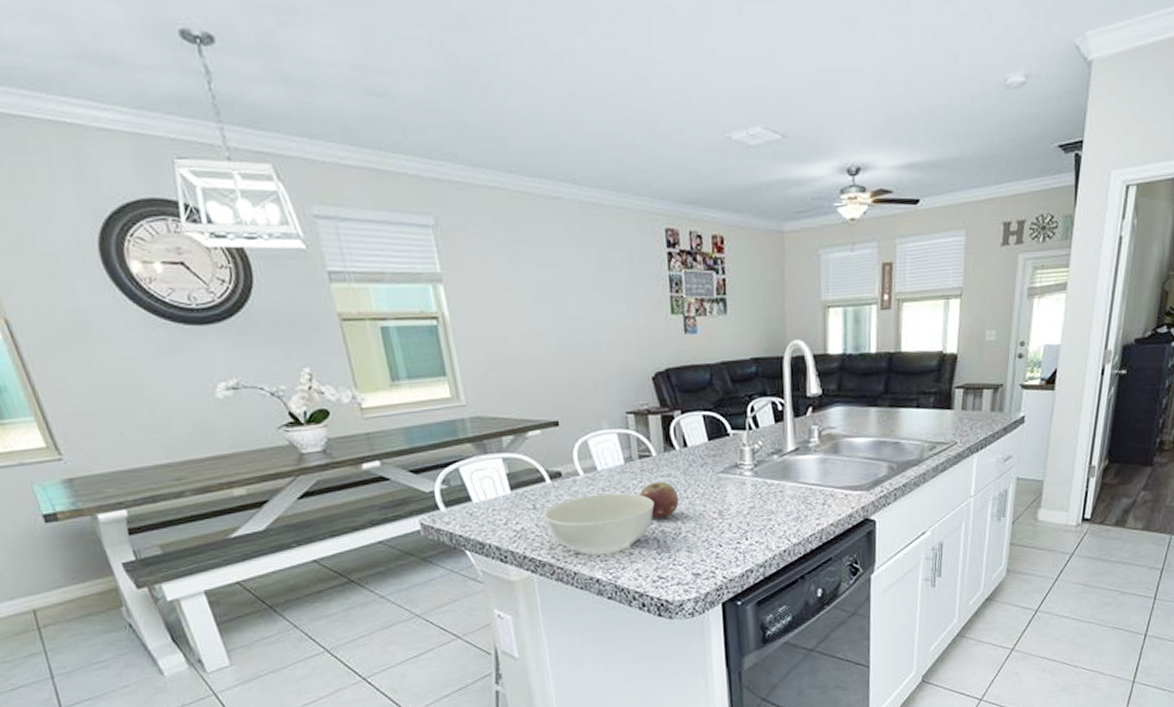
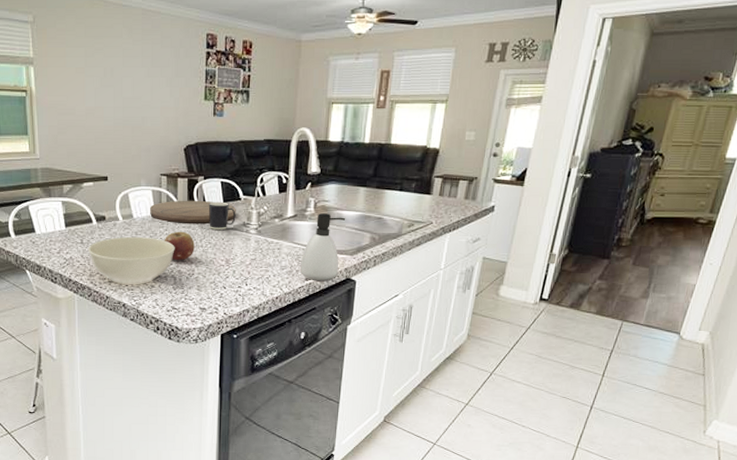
cutting board: none [617,440,725,472] -> present [150,200,236,223]
mug: none [689,439,726,476] -> present [208,201,236,231]
soap dispenser: none [808,442,857,527] -> present [299,213,346,282]

